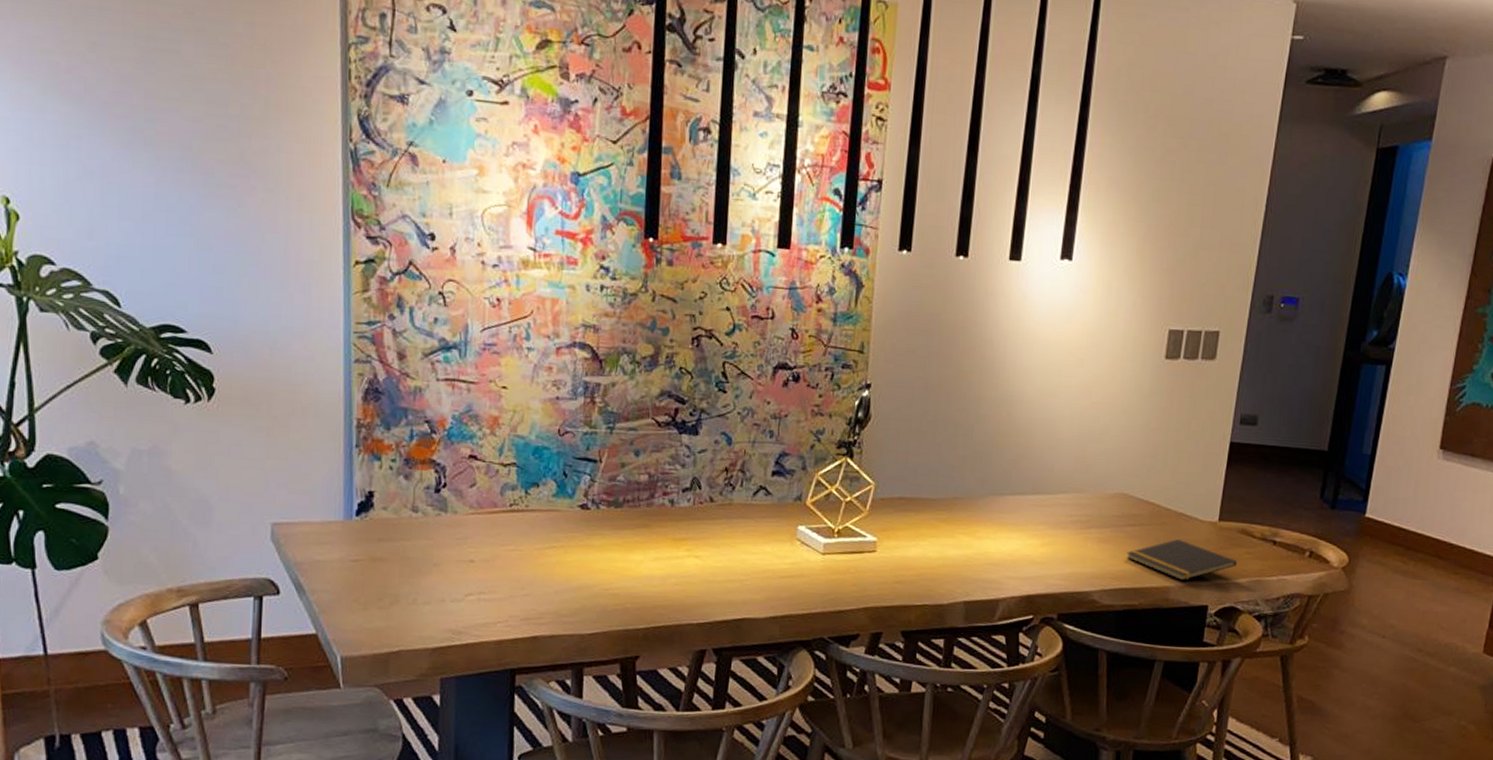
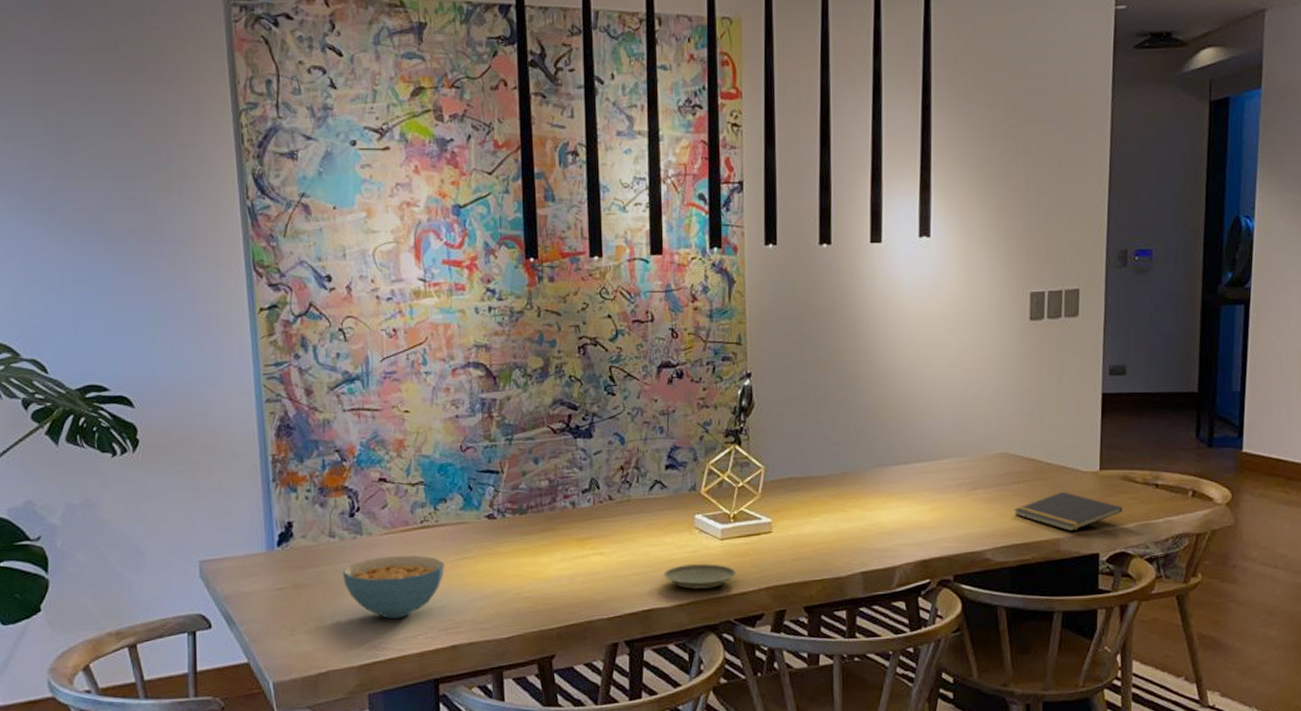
cereal bowl: none [422,537,531,603] -> present [342,555,444,619]
plate: none [759,576,835,603] -> present [663,564,736,589]

